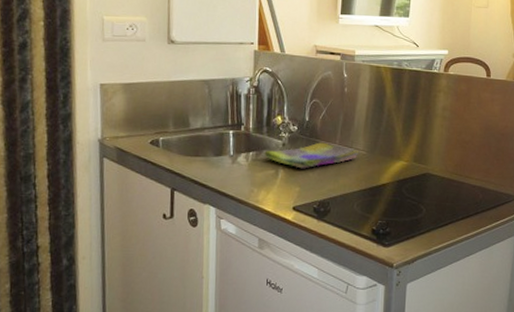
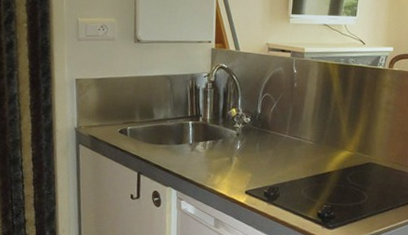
dish towel: present [264,142,358,169] -> none [220,133,306,157]

